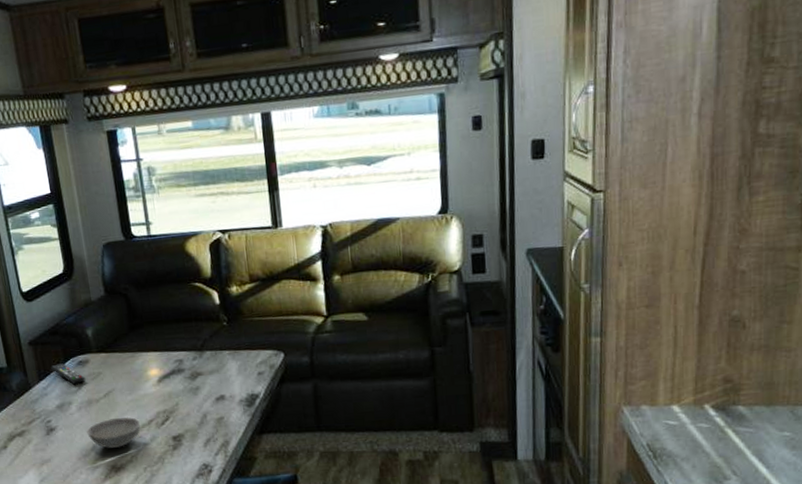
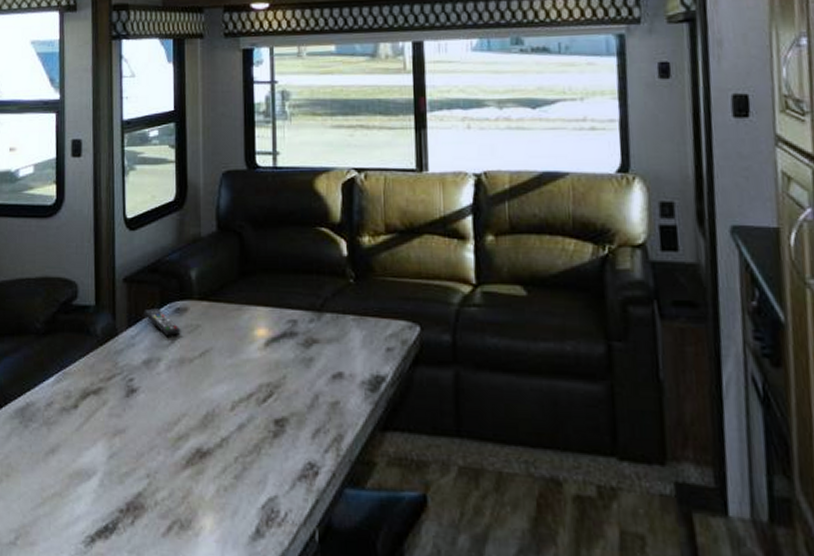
bowl: present [86,416,141,449] -> none [173,385,238,426]

